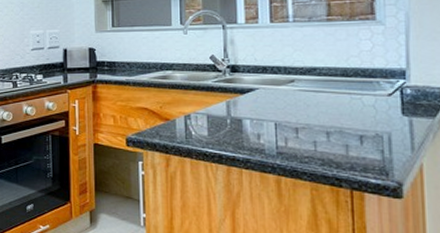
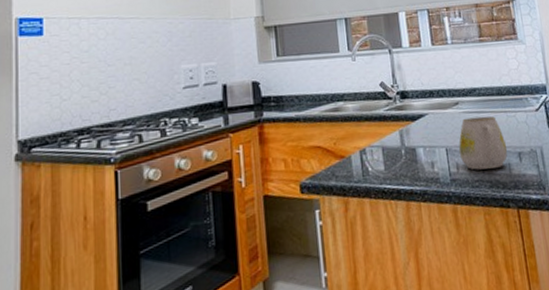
mug: none [290,96,346,147] -> present [459,116,508,170]

